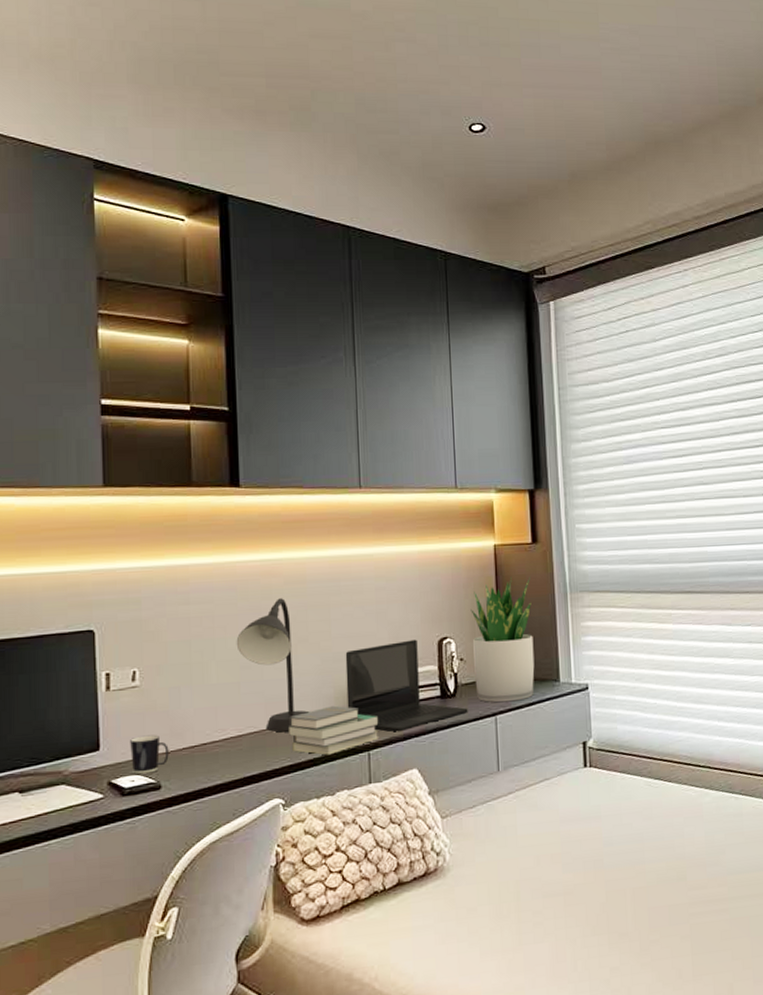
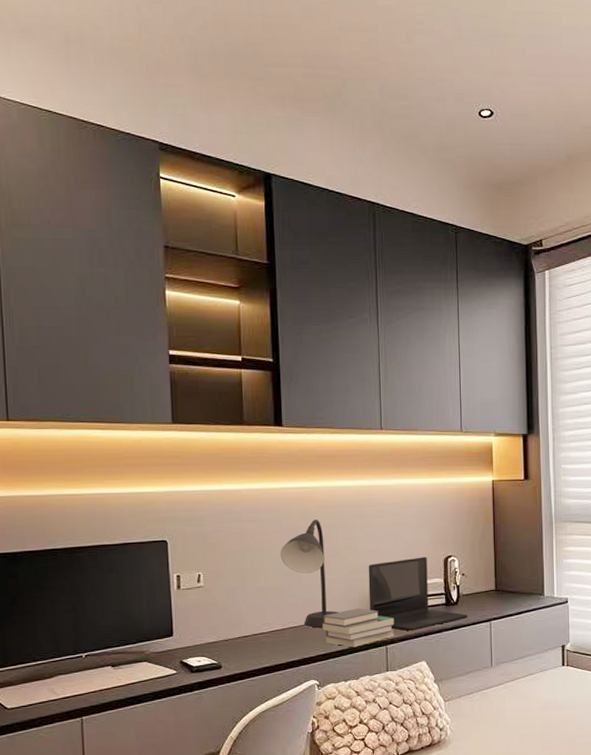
mug: present [130,734,169,774] -> none [197,625,228,656]
planter: present [470,576,535,703] -> none [471,507,524,611]

